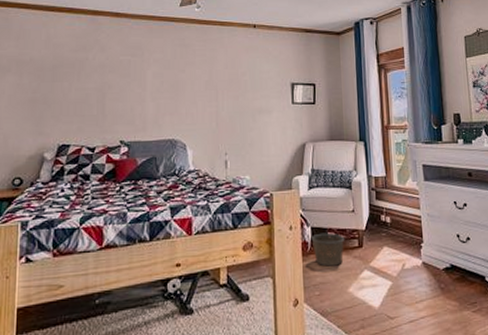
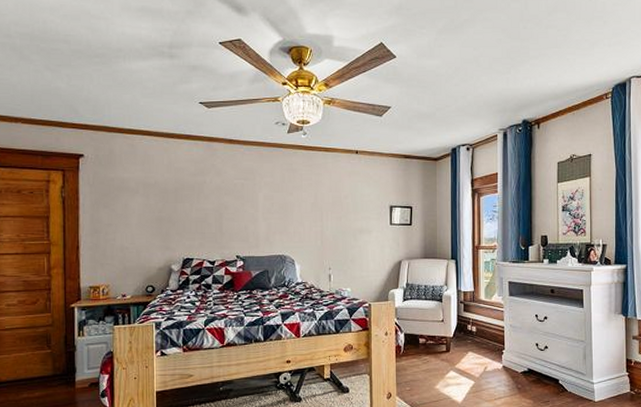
basket: present [311,232,345,267] -> none [404,338,434,367]

